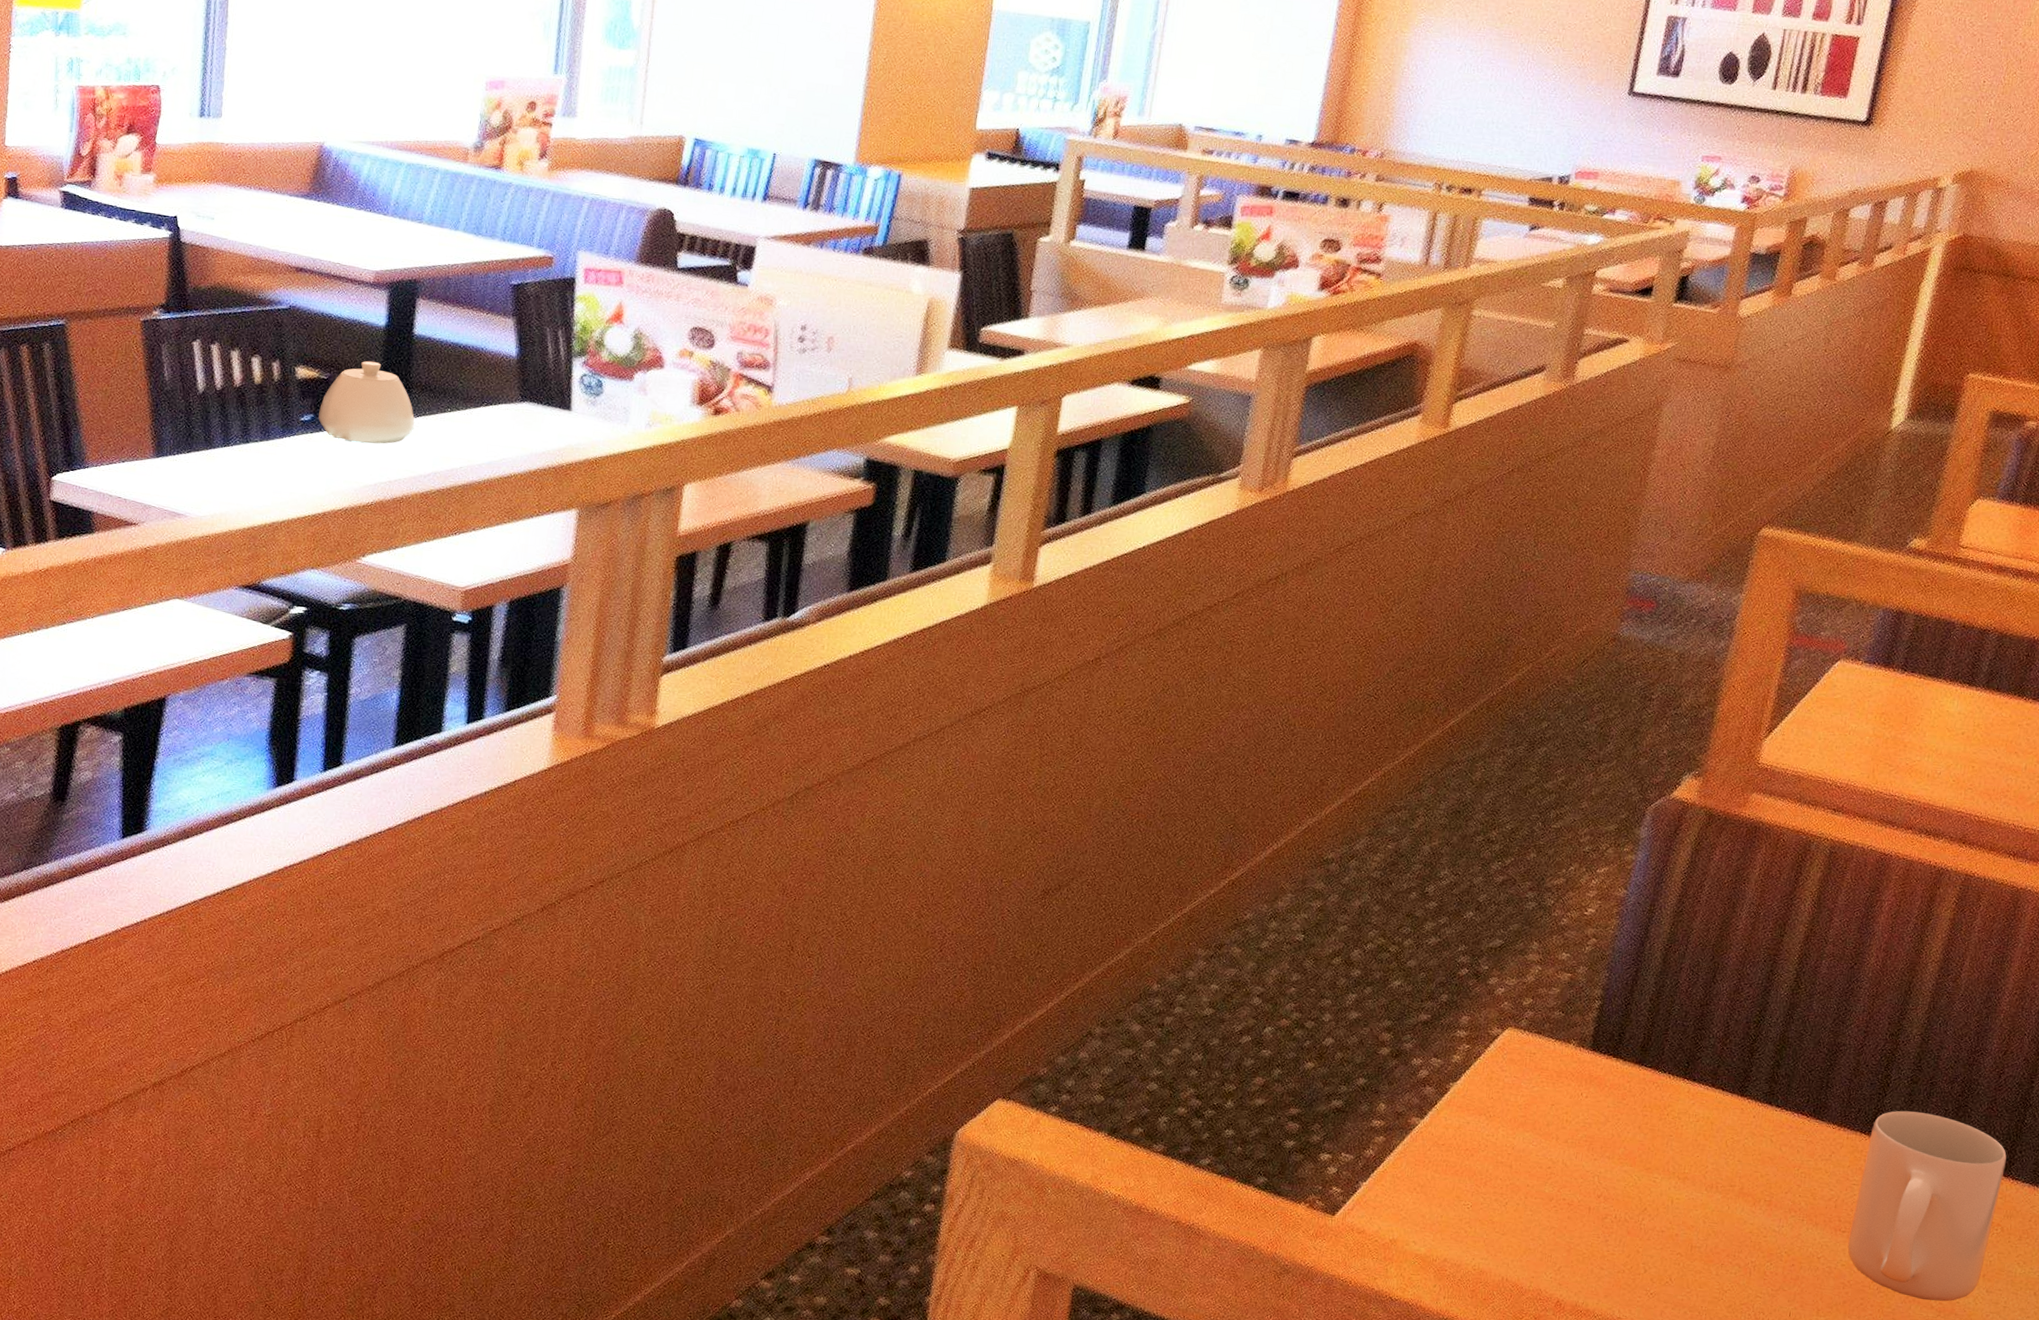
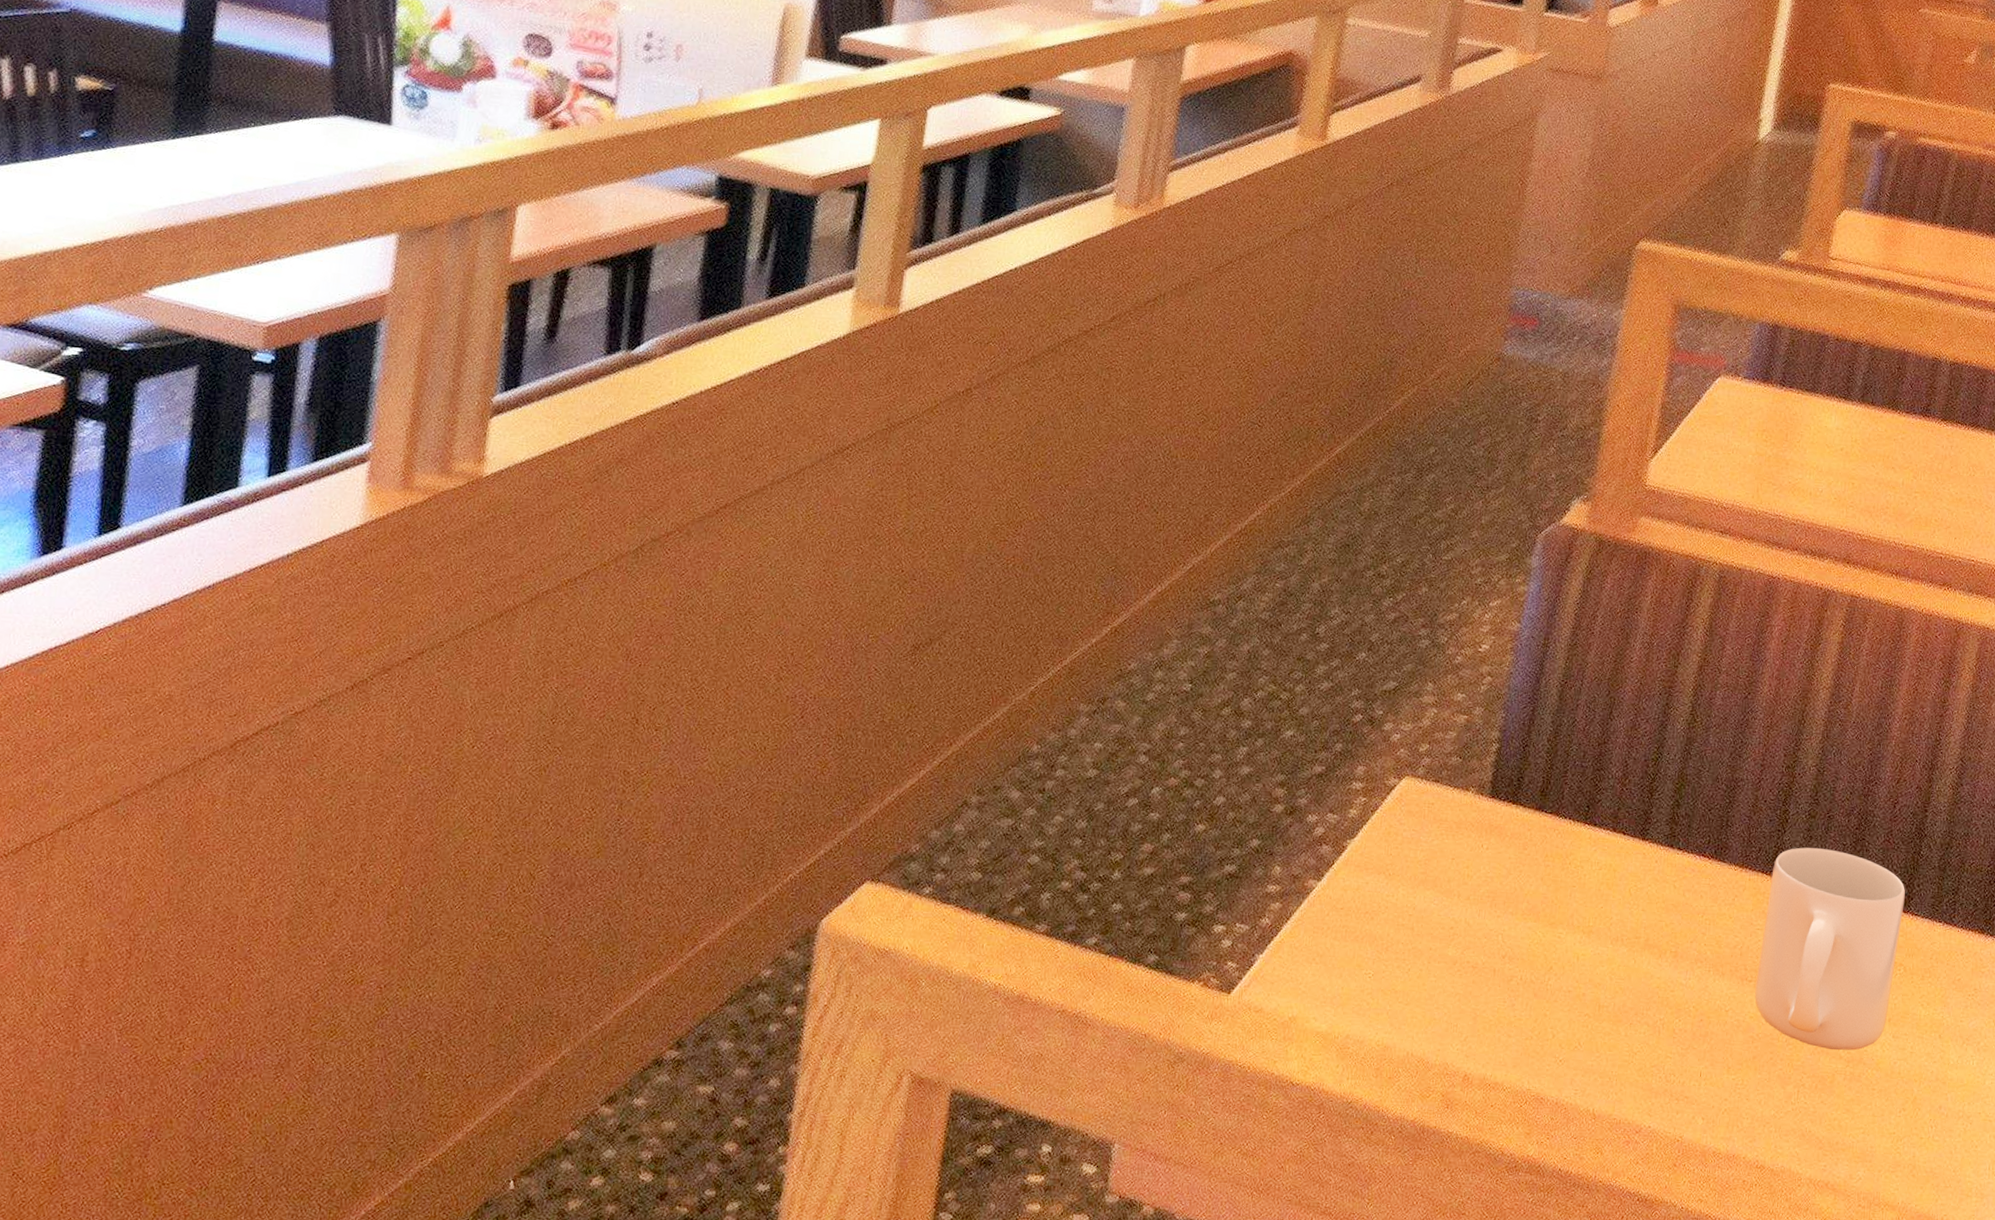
sugar bowl: present [318,360,415,444] -> none [101,70,213,163]

